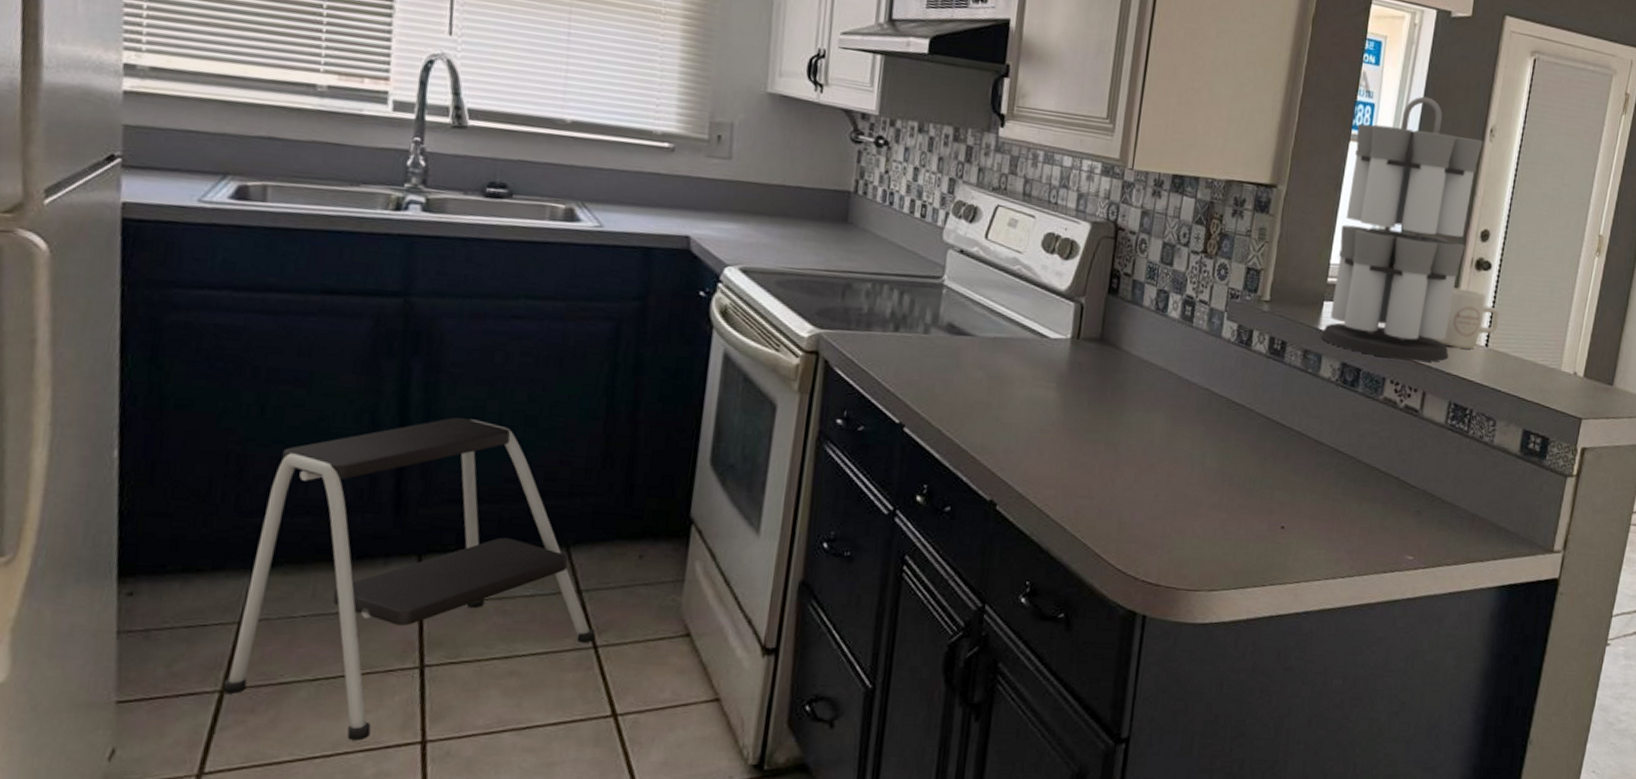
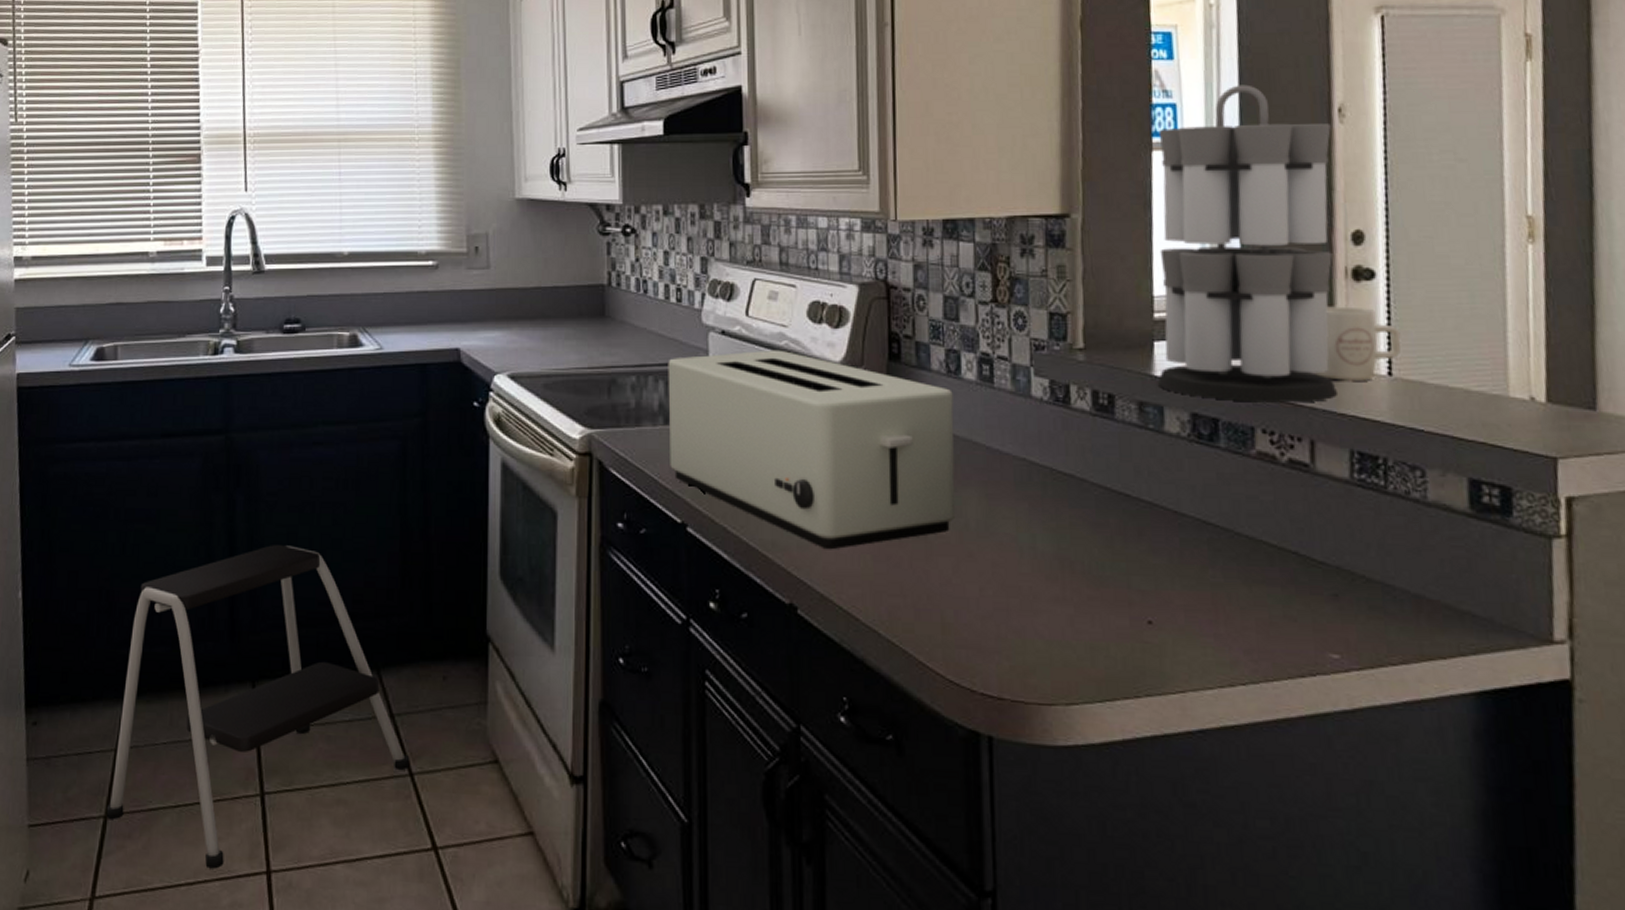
toaster: none [895,270,1158,456] -> present [668,349,956,550]

